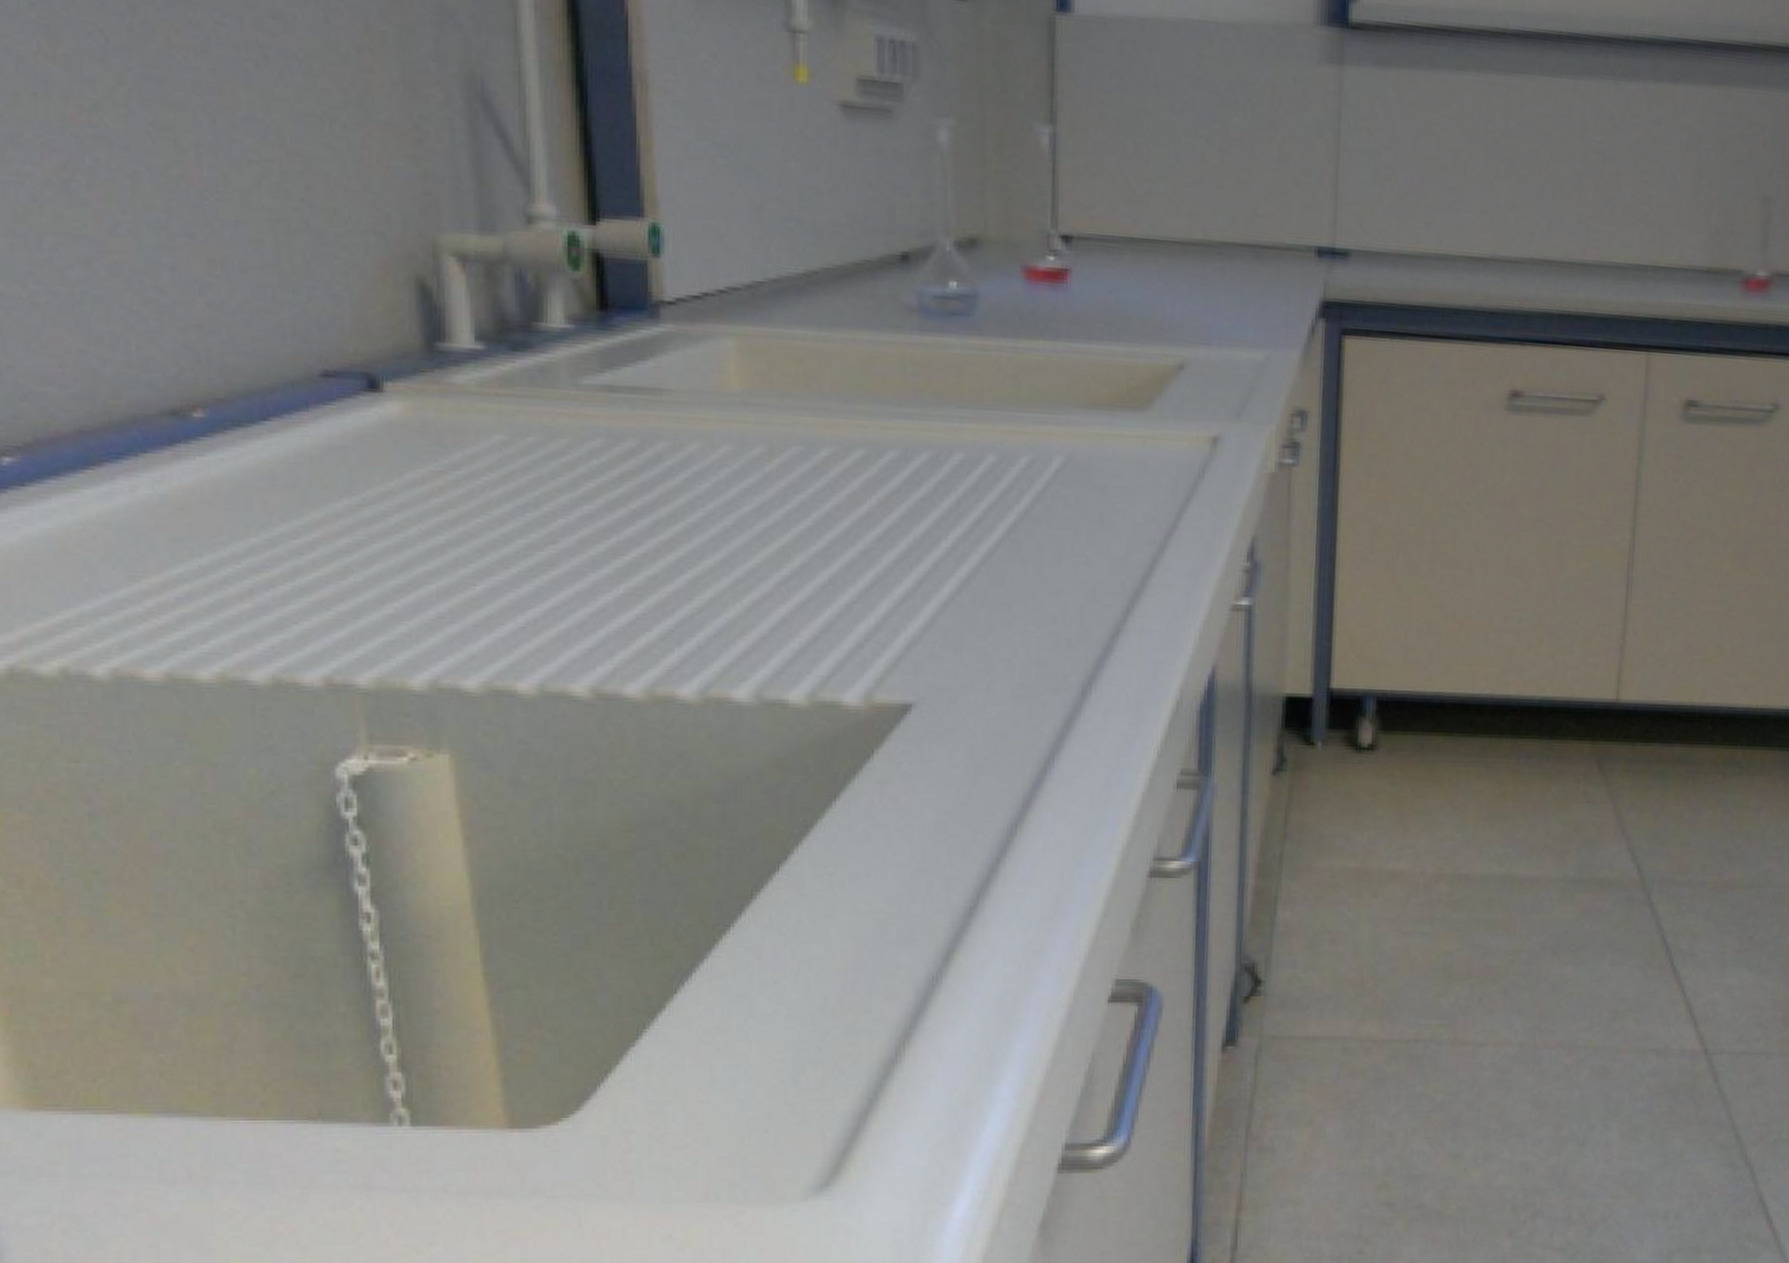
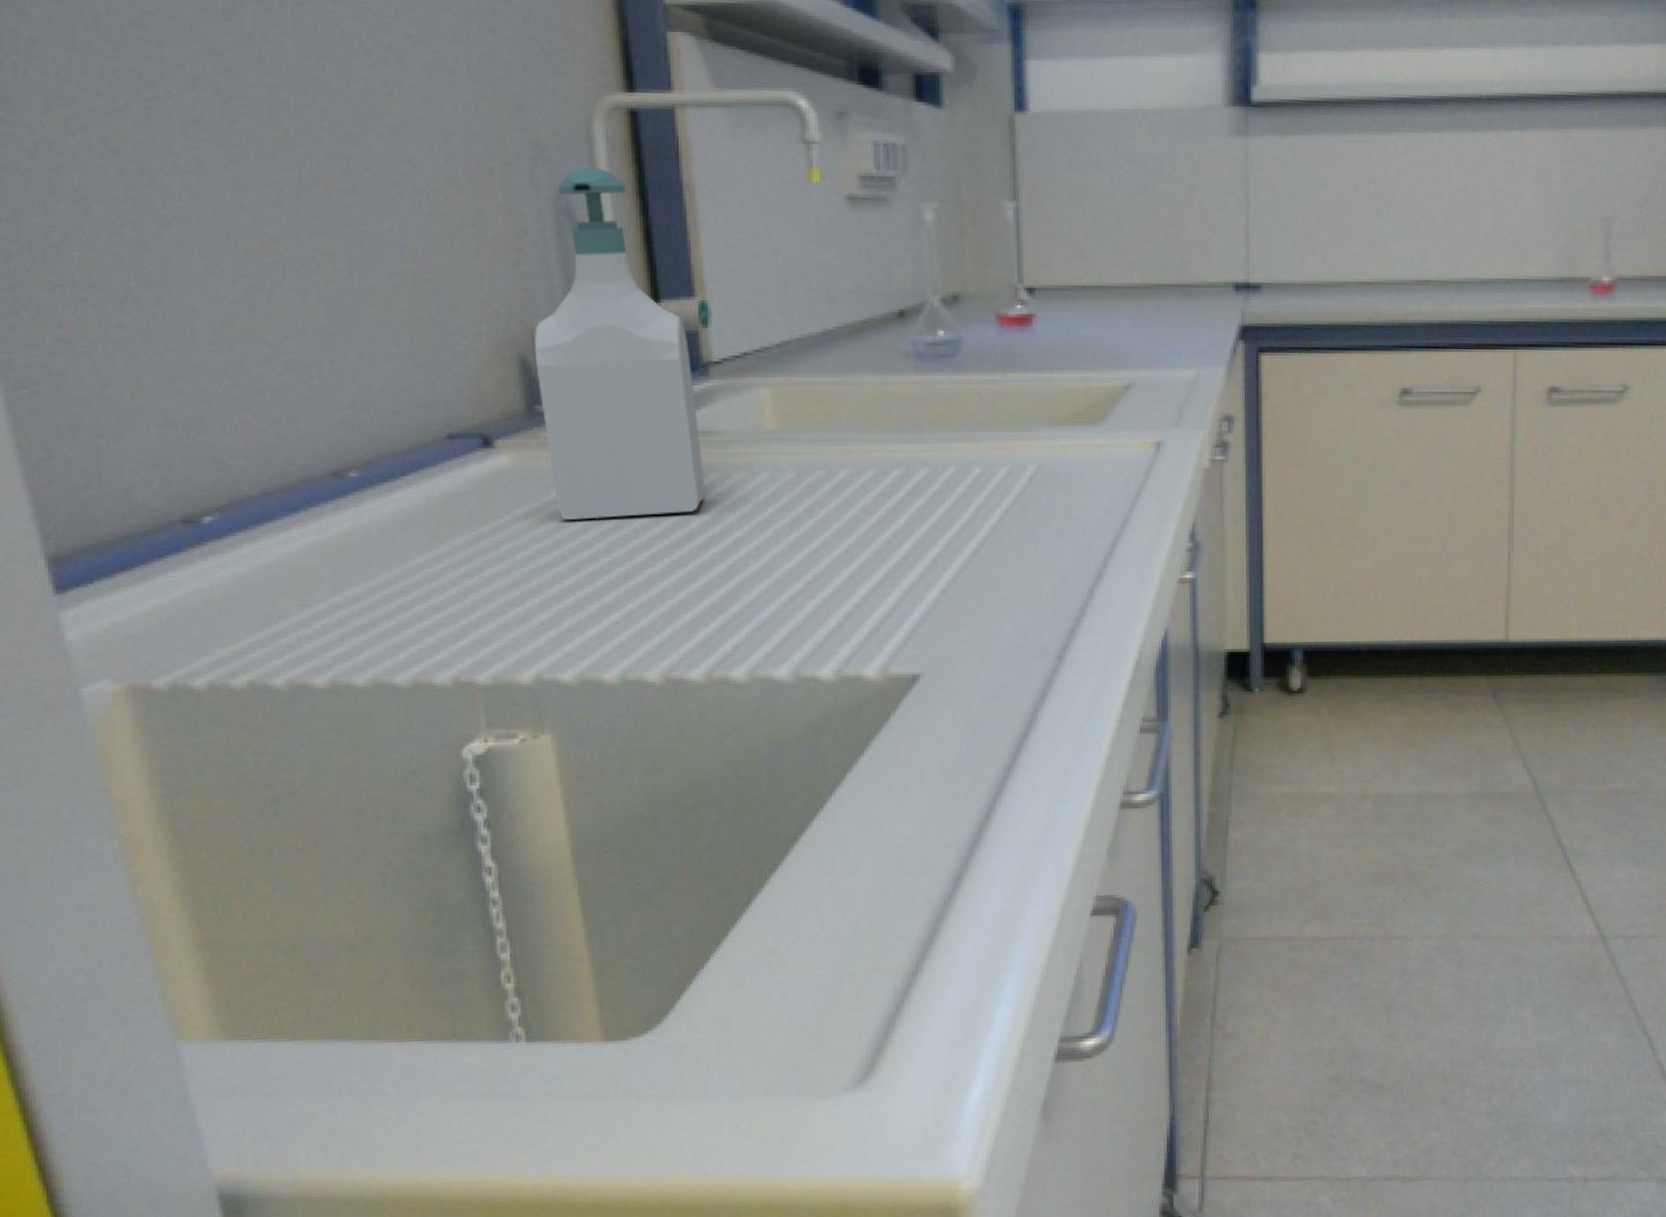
soap bottle: none [436,41,652,490] -> present [534,167,706,520]

